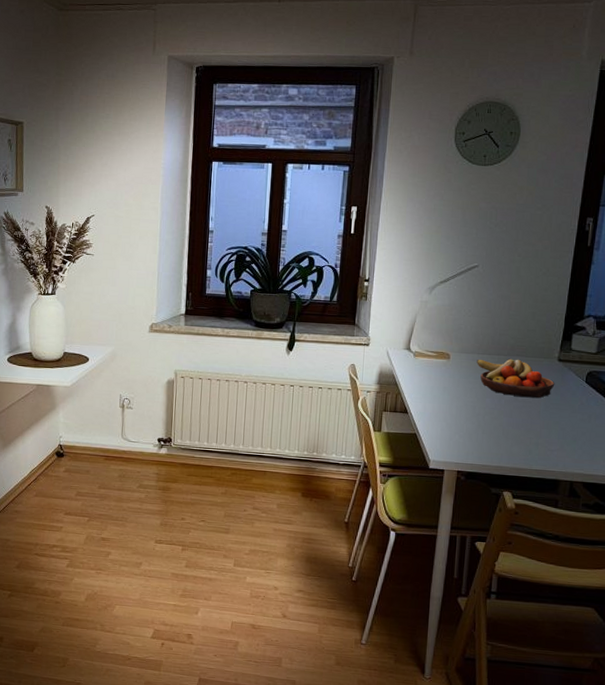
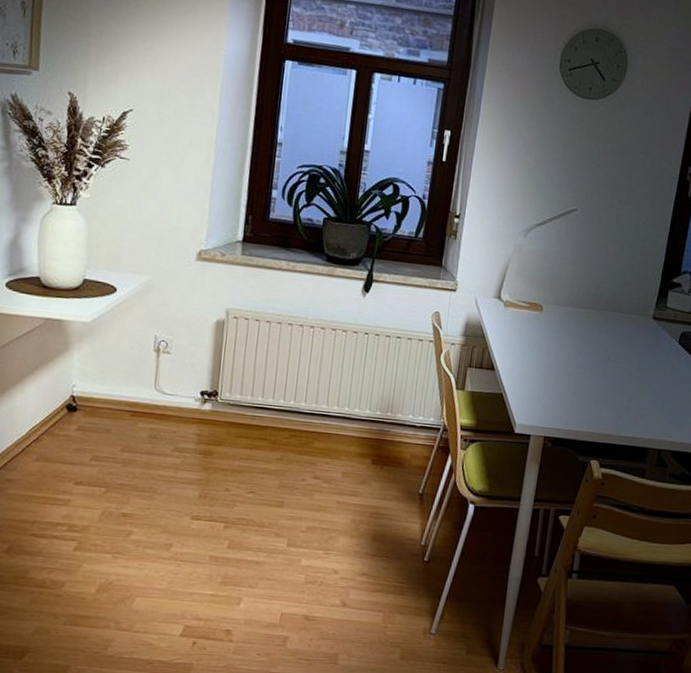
fruit bowl: present [477,358,555,398] -> none [570,313,649,358]

